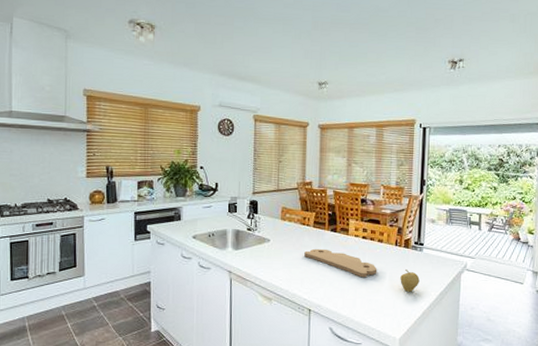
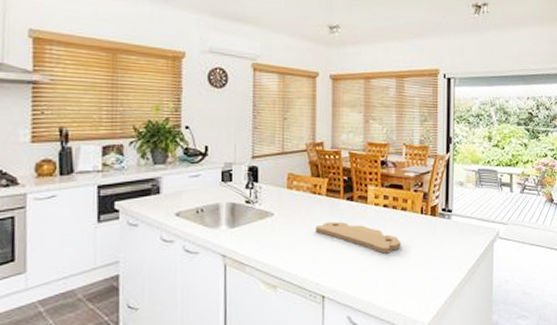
fruit: present [400,268,420,292] -> none [427,240,449,267]

